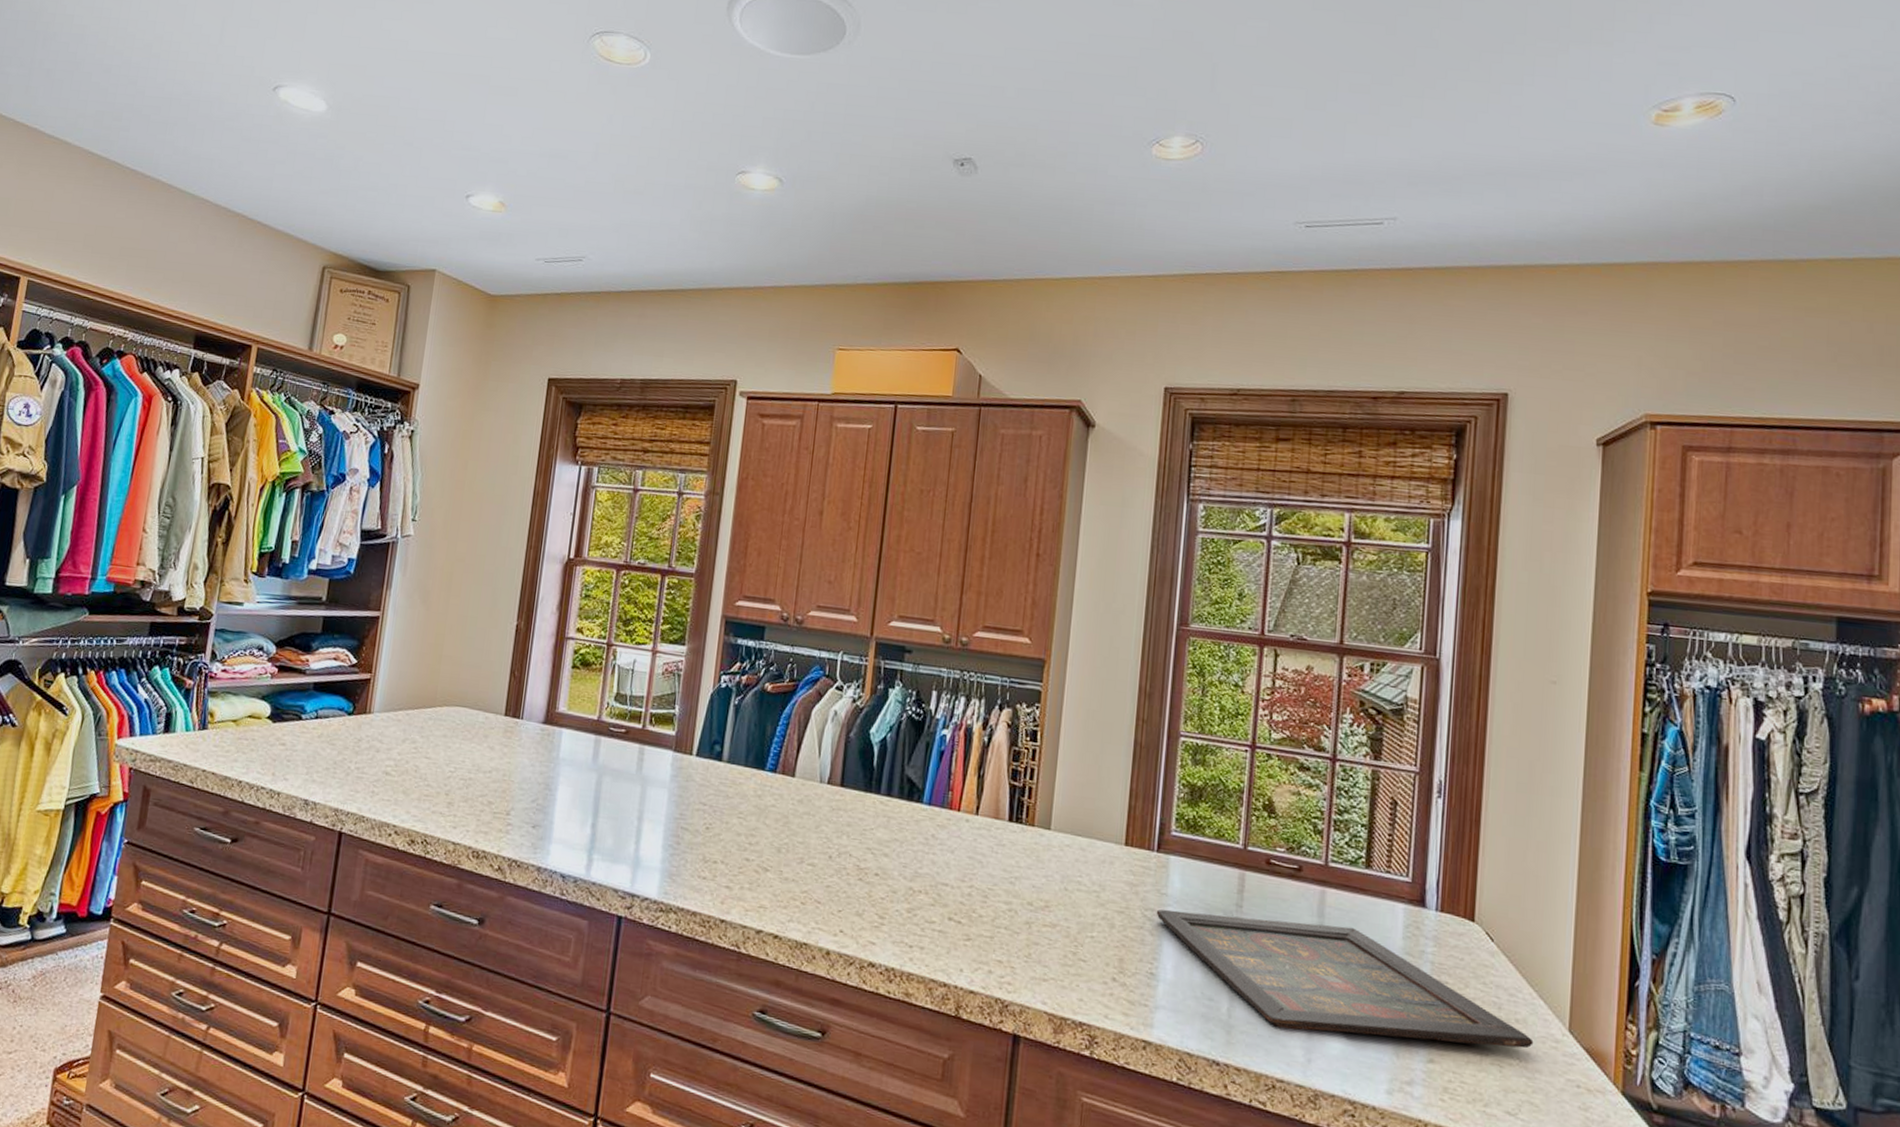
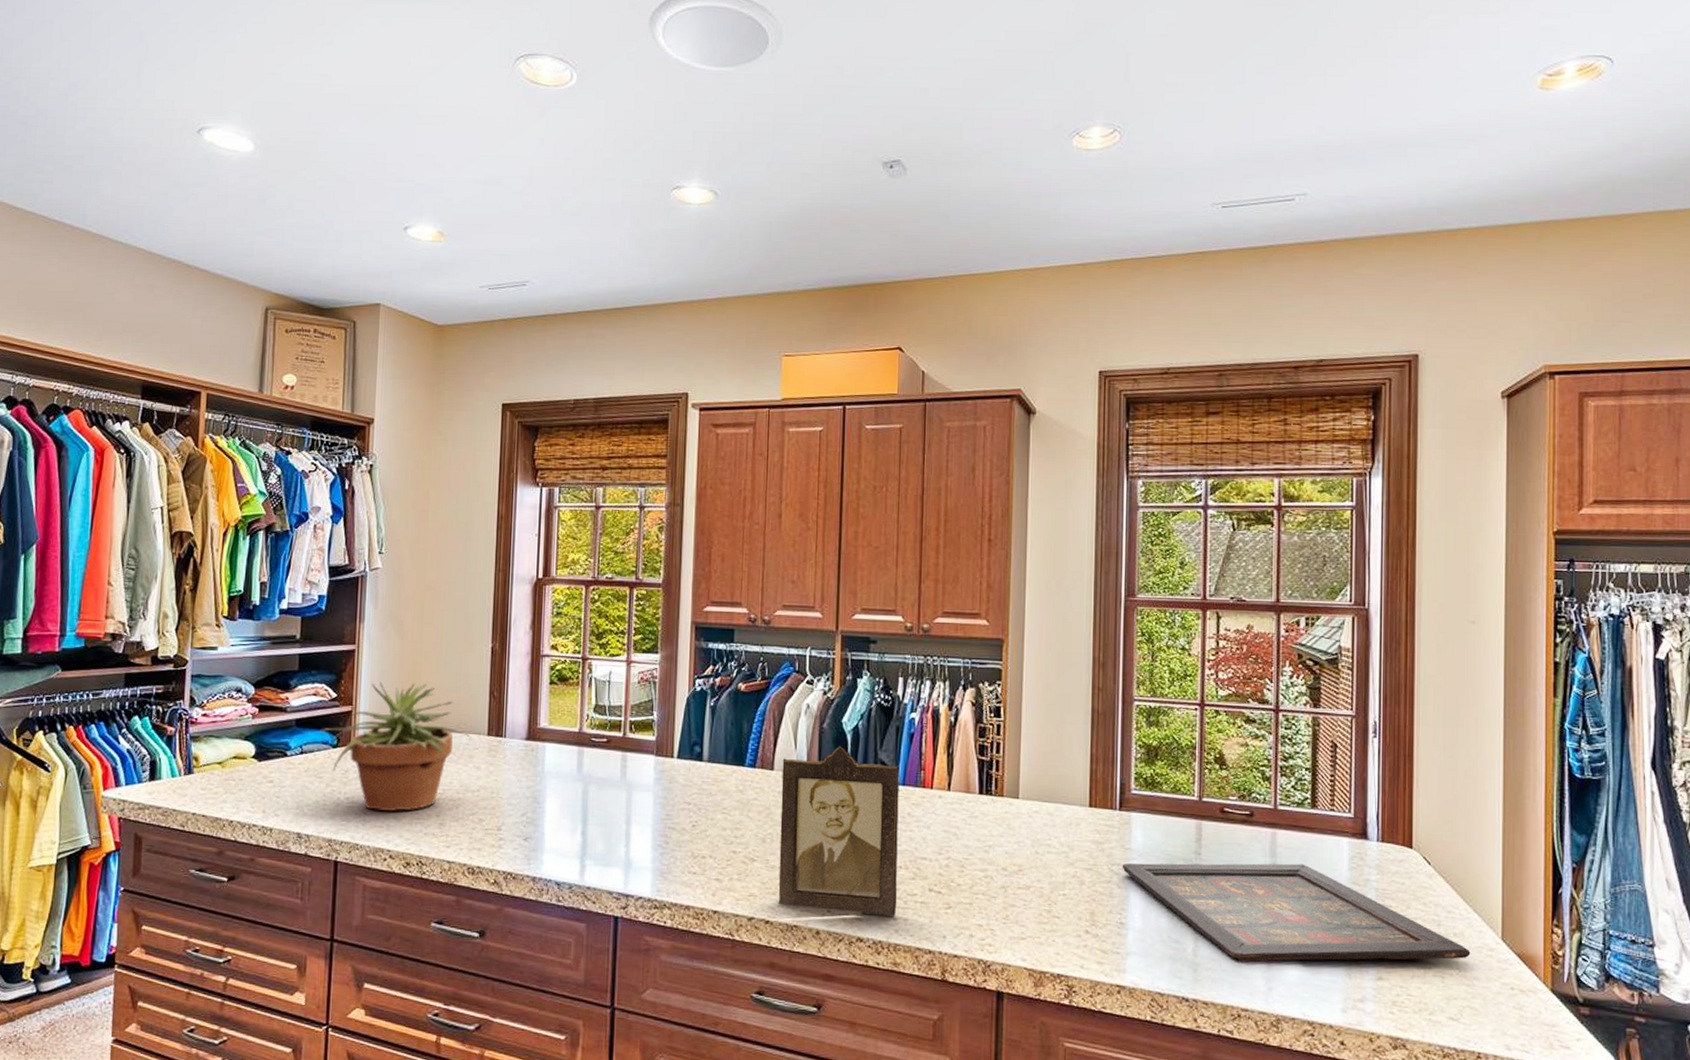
potted plant: none [337,651,488,787] -> present [320,681,471,812]
photo frame: none [788,757,927,943] -> present [778,746,900,916]

